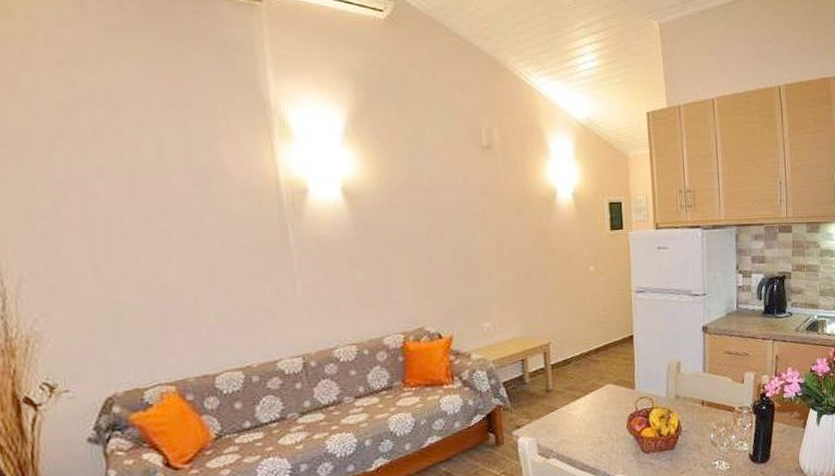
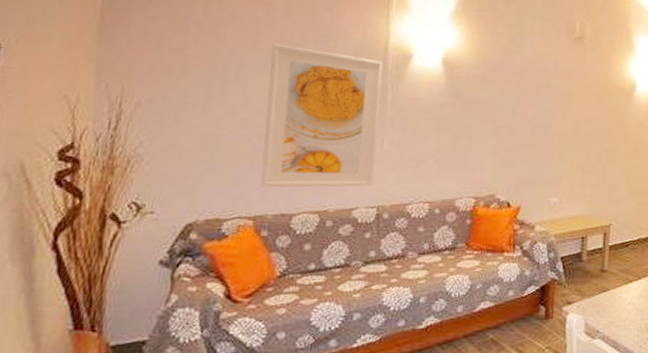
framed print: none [151,193,294,351] -> present [260,43,382,188]

